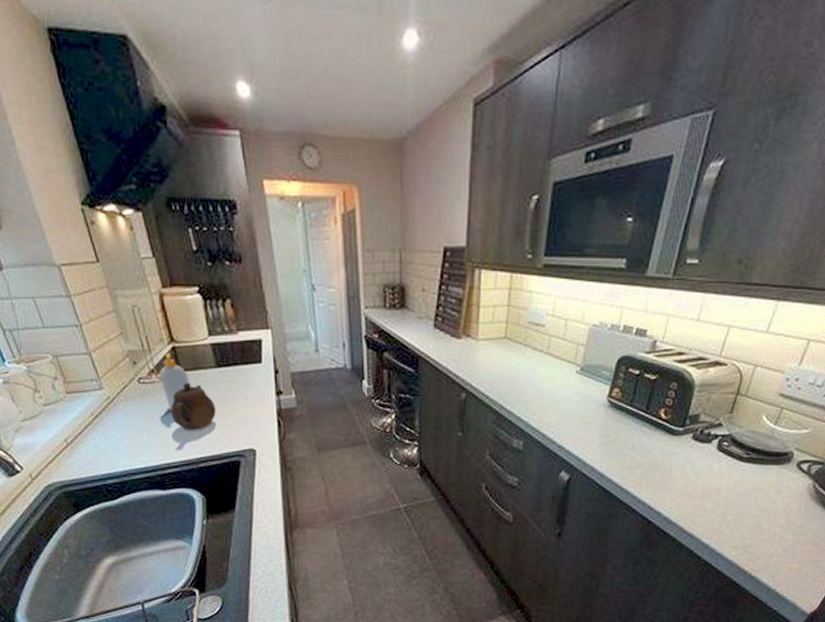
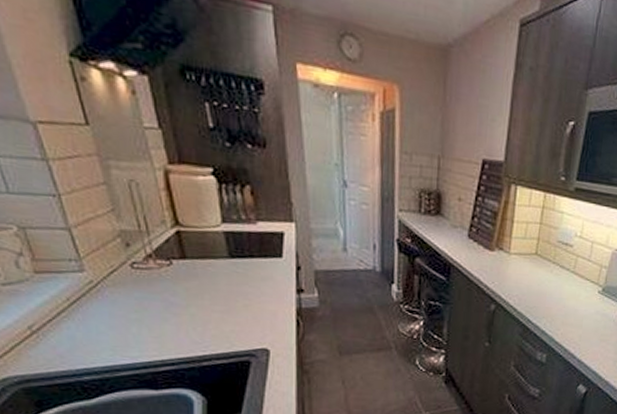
soap bottle: present [159,353,189,411] -> none [158,237,195,302]
teapot: present [170,382,216,431] -> none [170,271,225,326]

